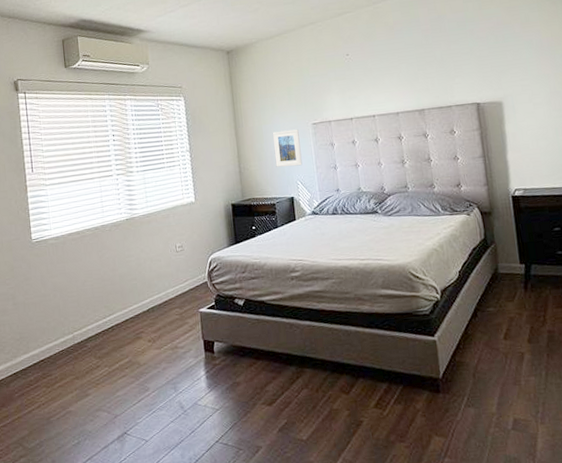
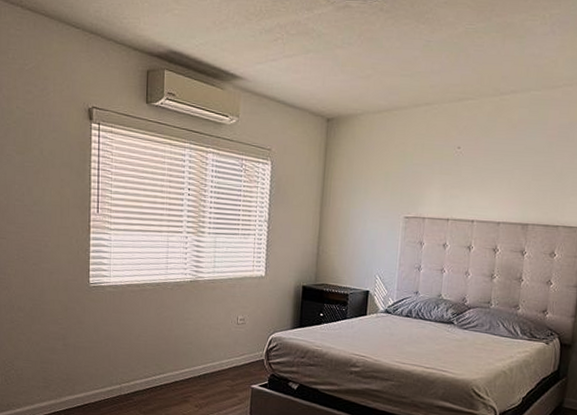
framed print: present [272,129,303,167] -> none [357,218,388,260]

